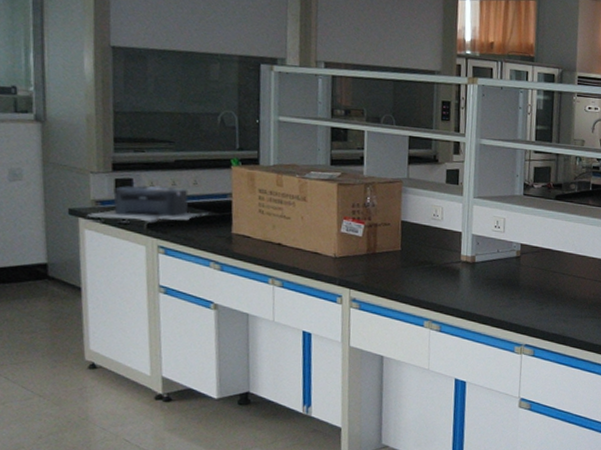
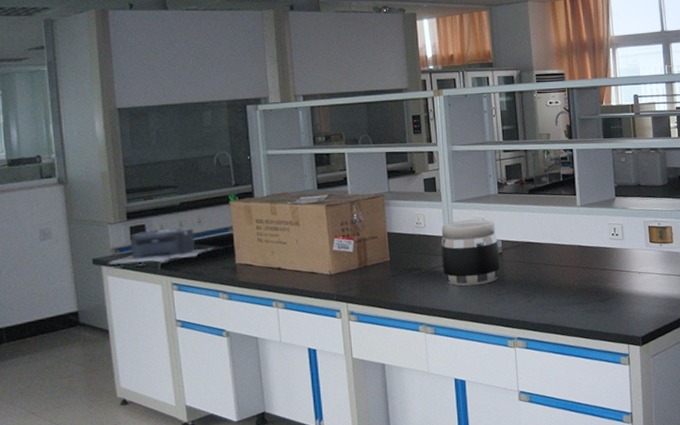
jar: none [455,217,518,287] -> present [441,219,500,287]

